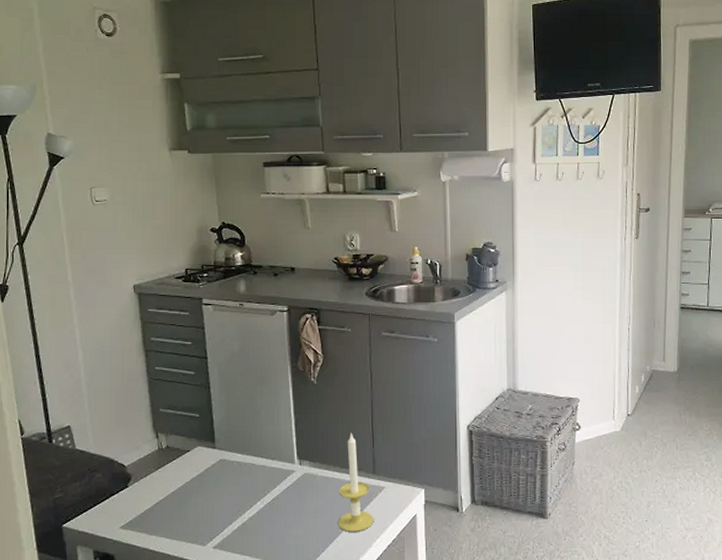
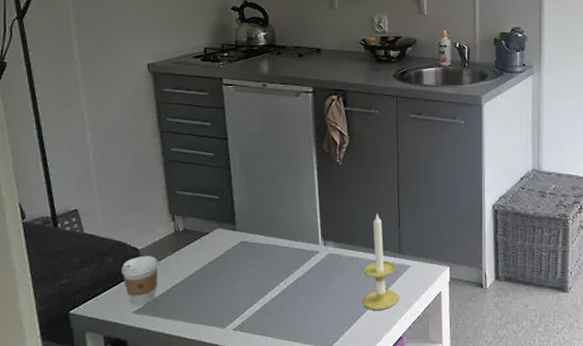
coffee cup: none [109,472,144,521] -> present [121,256,159,305]

